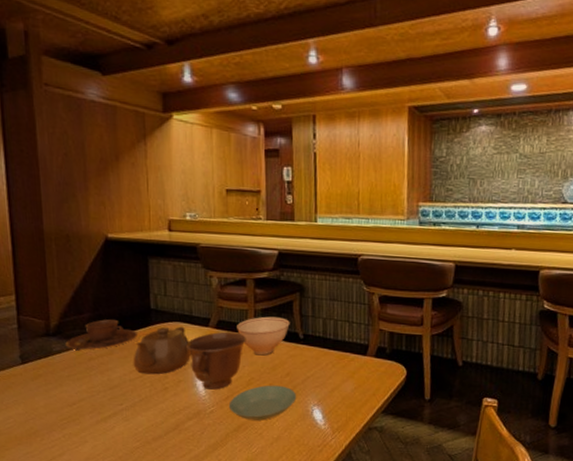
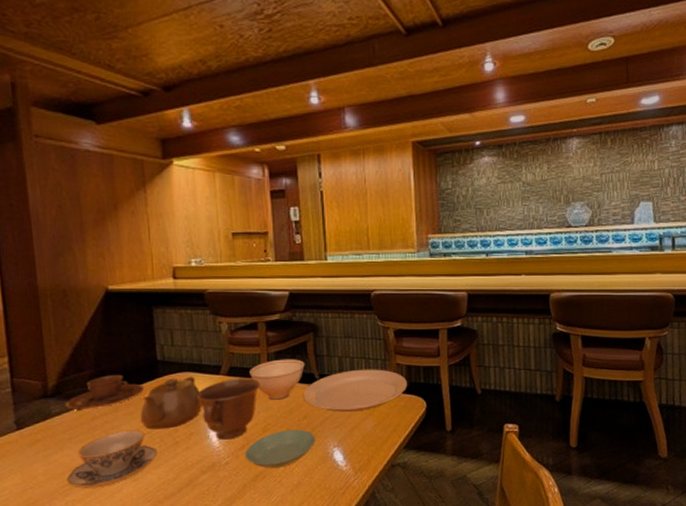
teacup: none [64,372,147,424] -> present [66,430,157,488]
plate: none [286,332,390,373] -> present [303,369,408,412]

